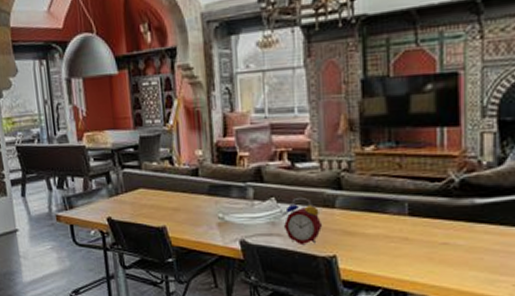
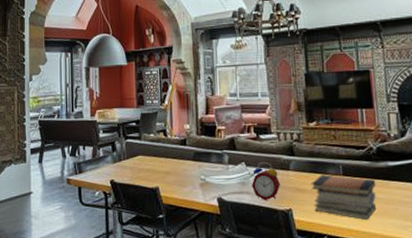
book stack: none [363,214,455,271] -> present [311,174,377,220]

